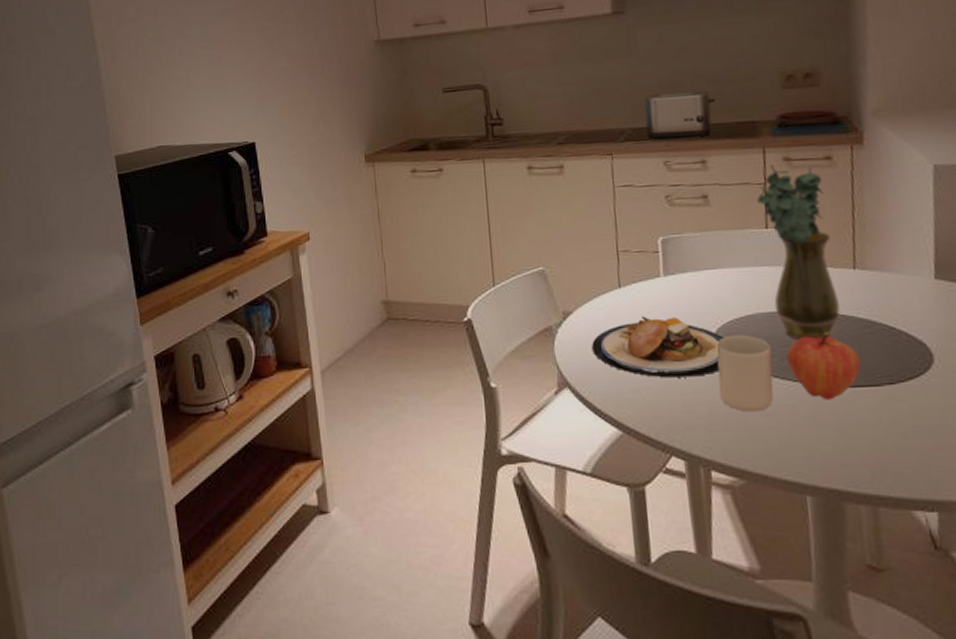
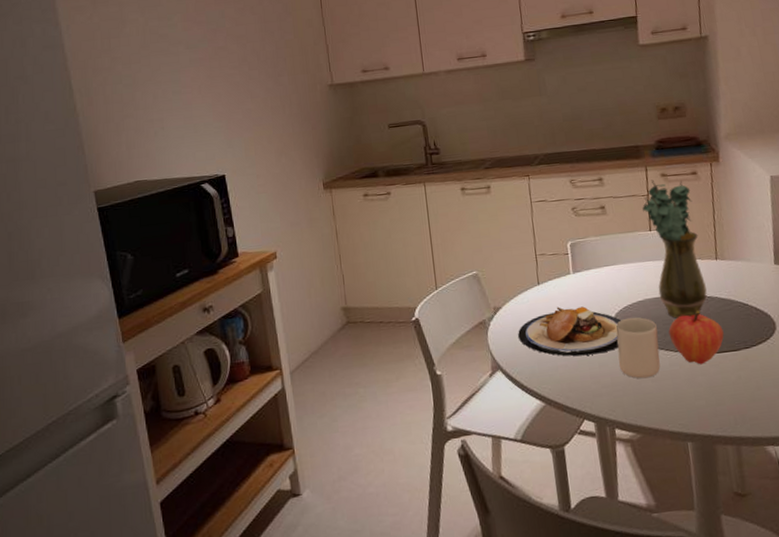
toaster: present [645,90,716,139] -> none [553,122,609,162]

